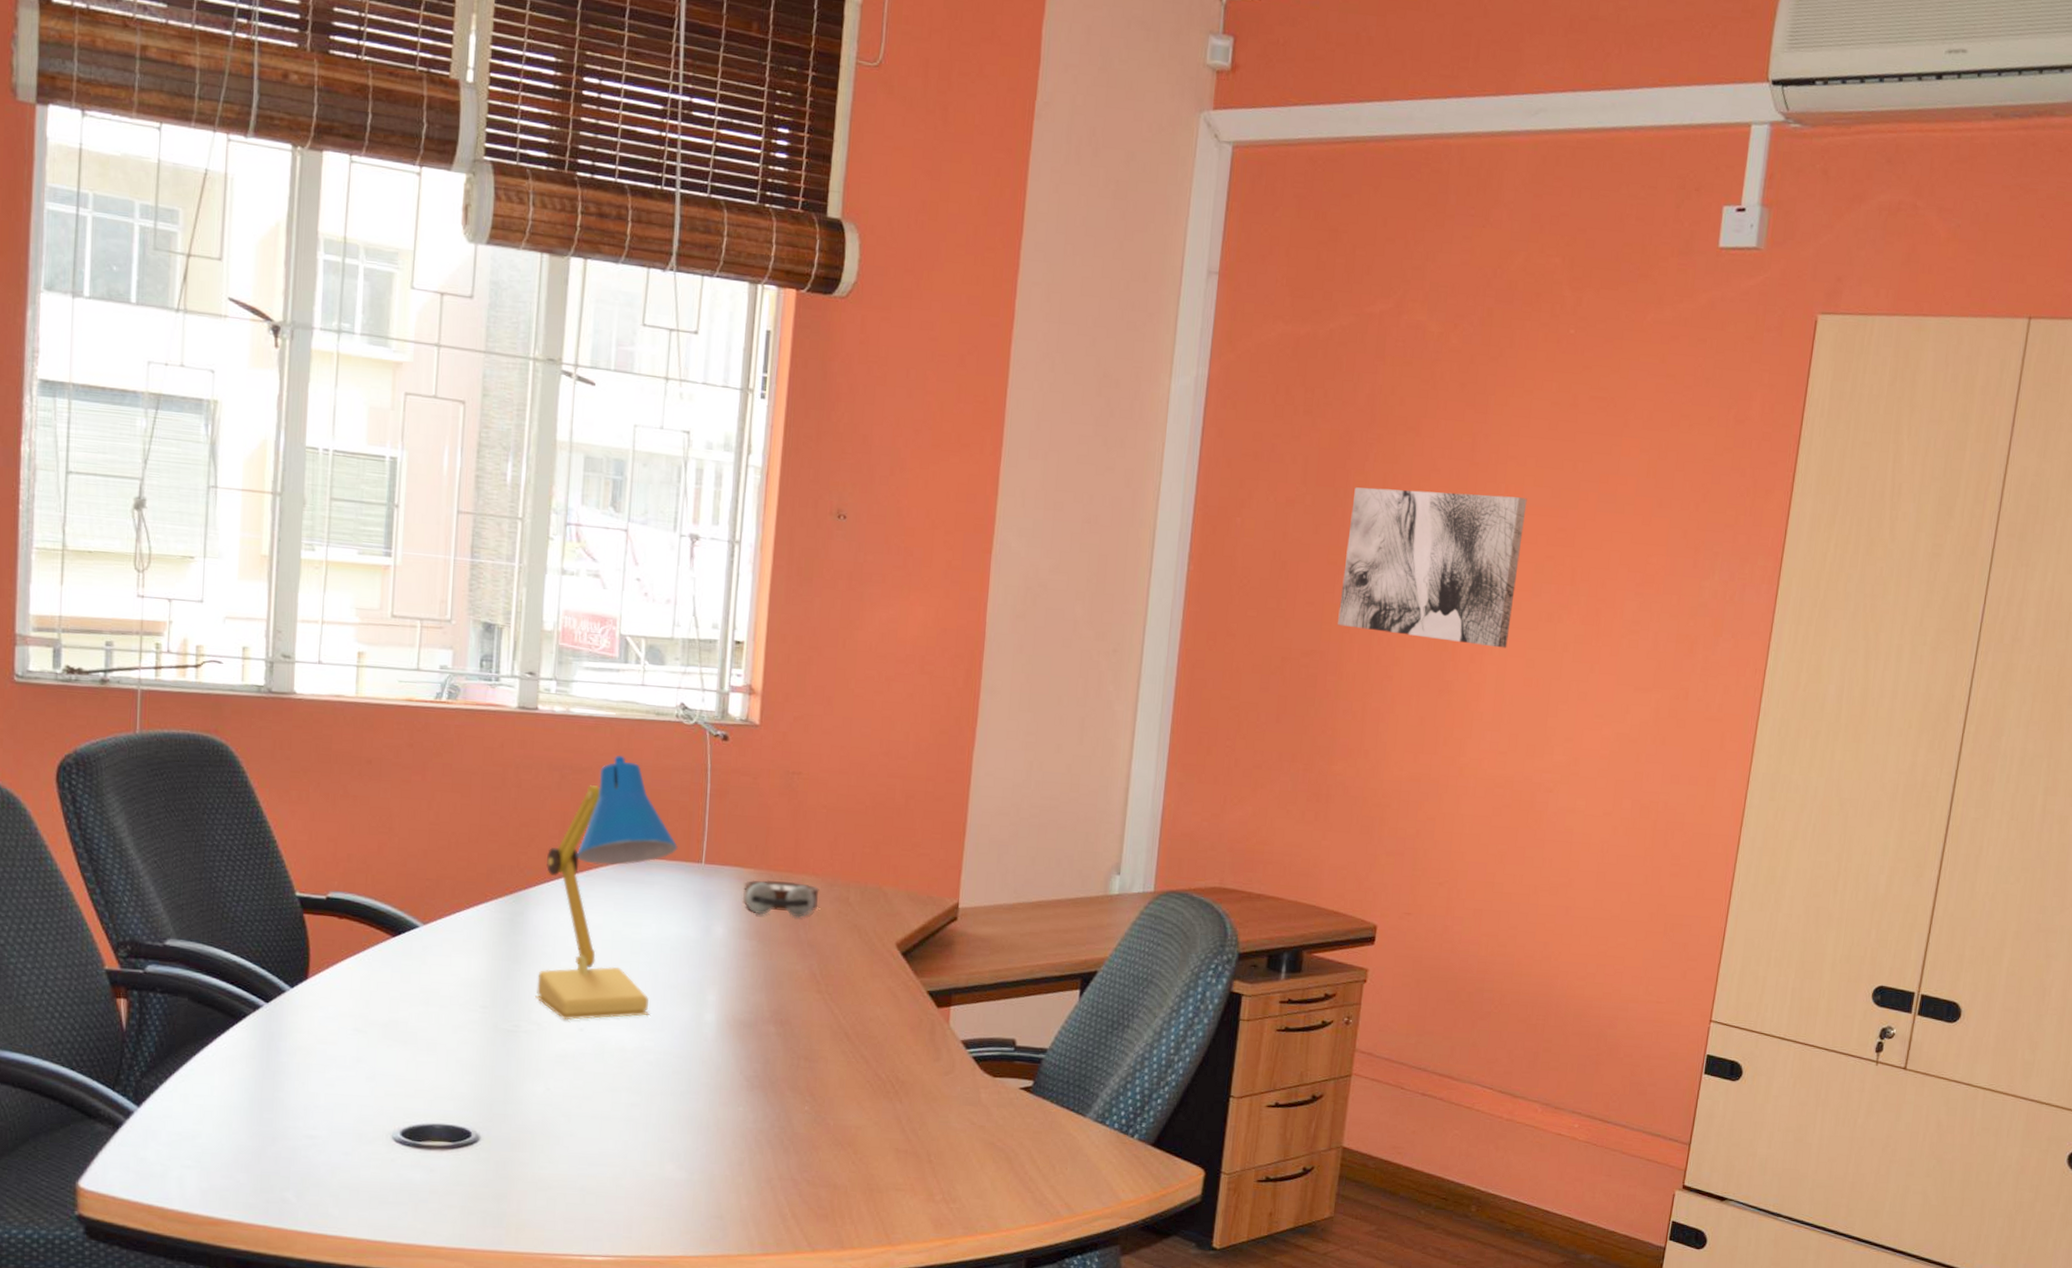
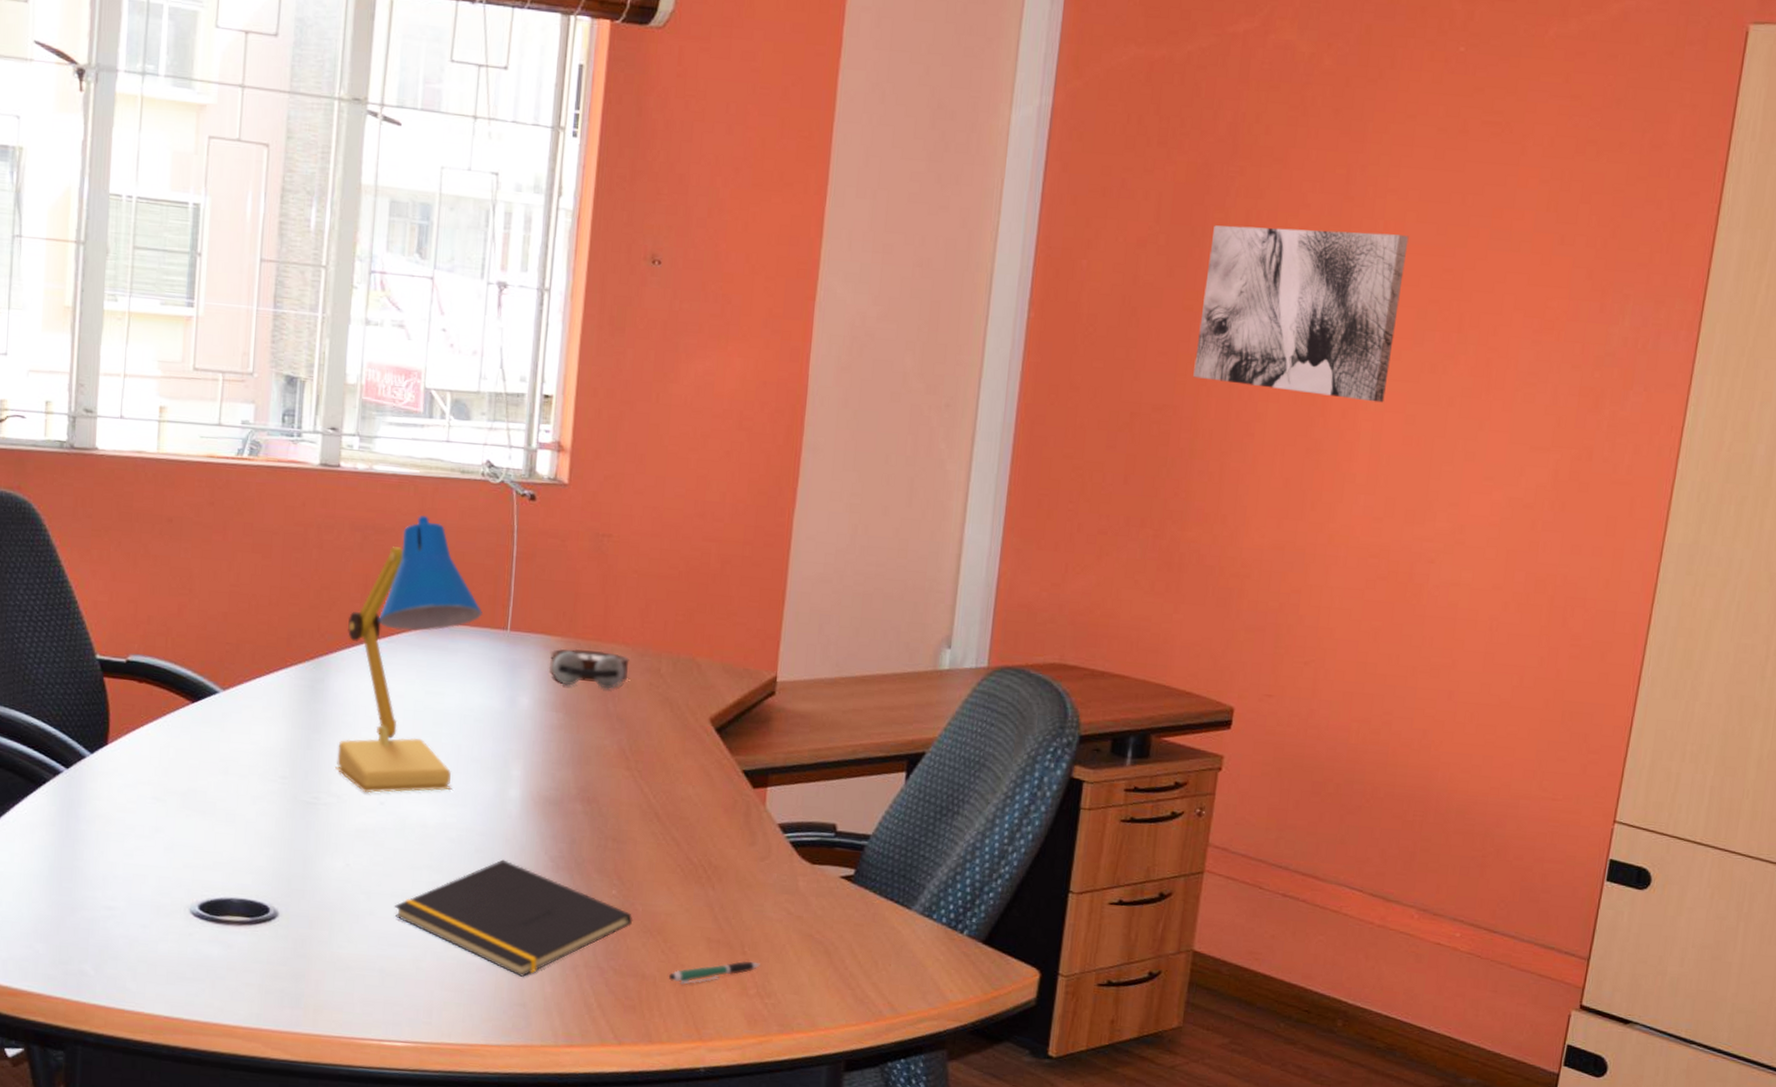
notepad: none [595,1080,825,1191] -> present [395,859,633,977]
pen: none [860,1169,946,1193] -> present [669,960,760,985]

